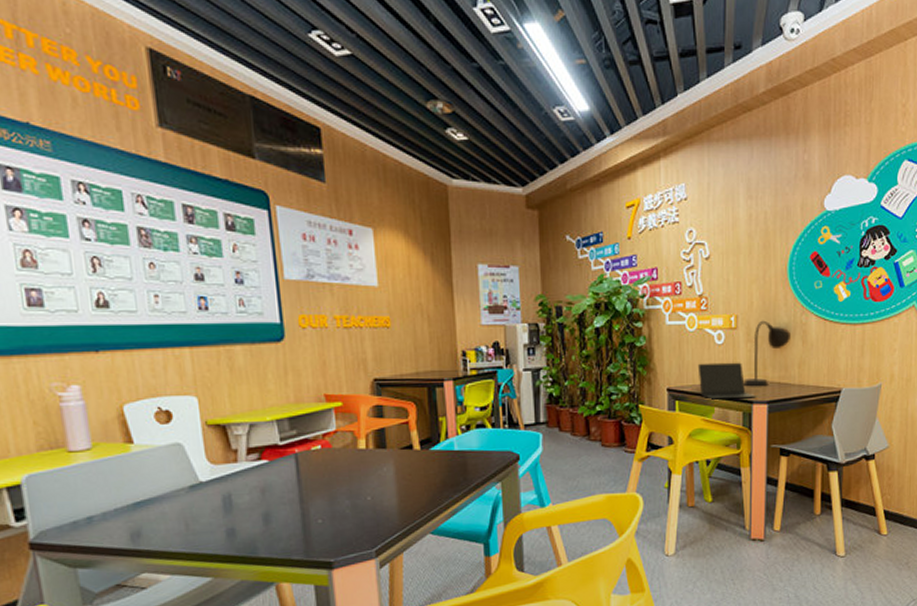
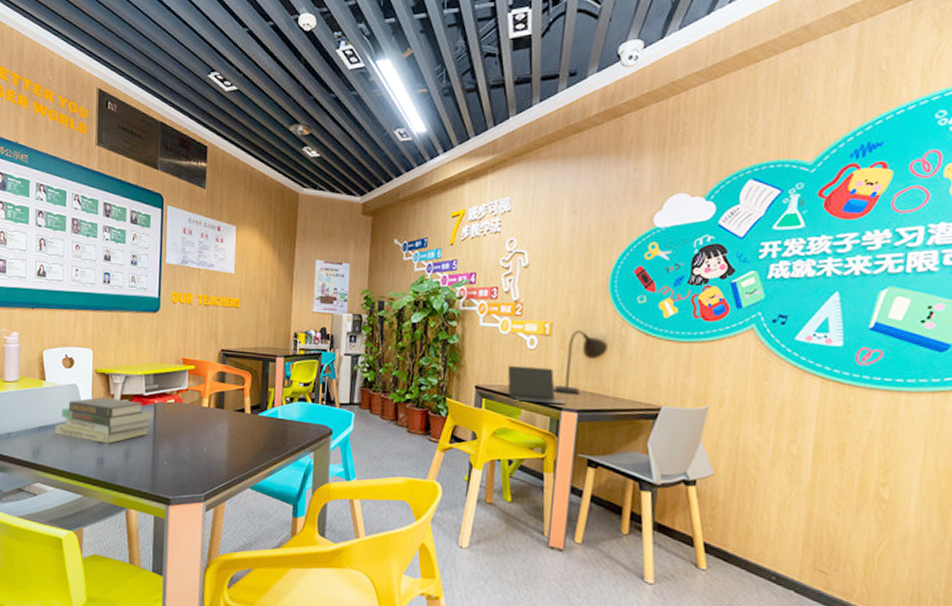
books: none [158,454,295,511] -> present [55,397,153,444]

